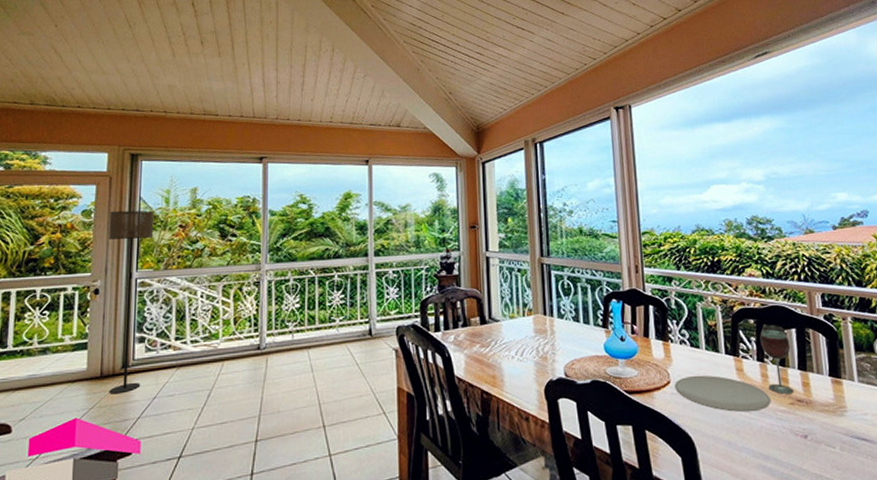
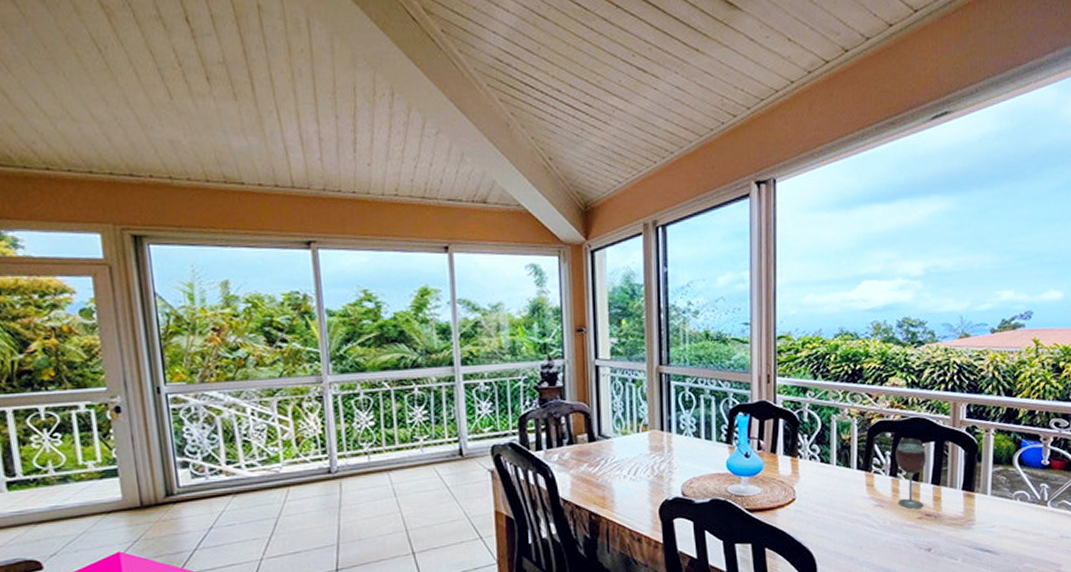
floor lamp: present [108,210,154,394] -> none [117,309,192,526]
plate: present [674,375,771,413] -> none [800,491,899,528]

